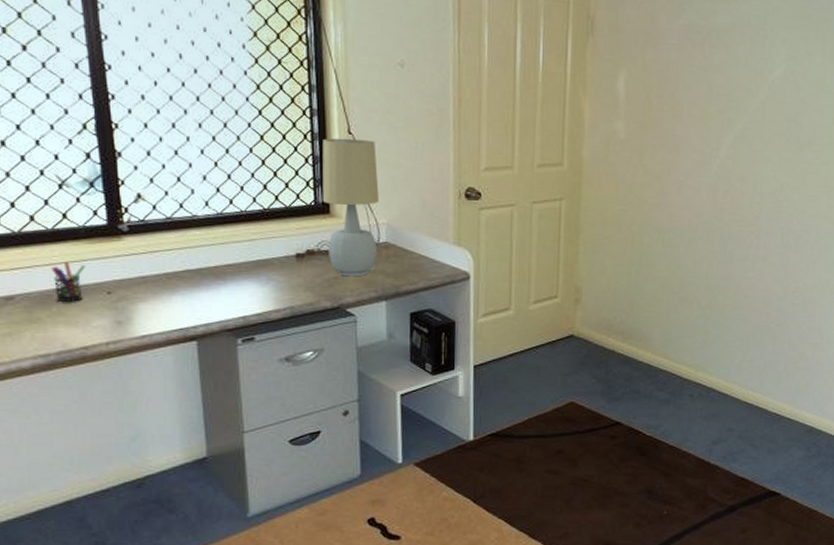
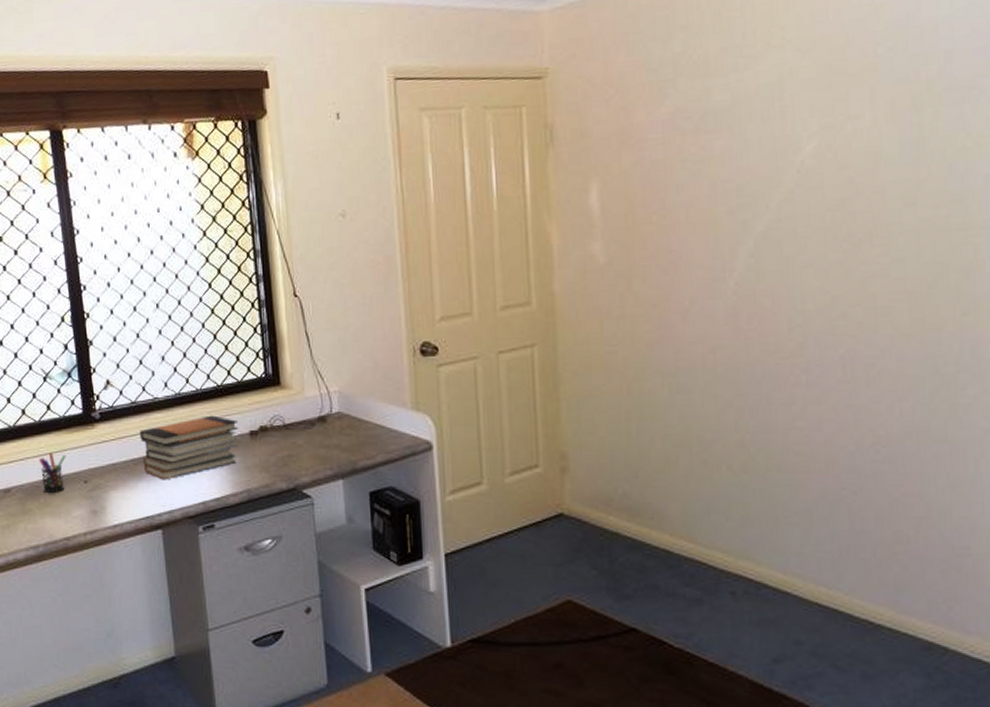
book stack: none [175,236,285,295] -> present [139,415,239,480]
table lamp: present [322,138,379,277] -> none [270,300,331,454]

